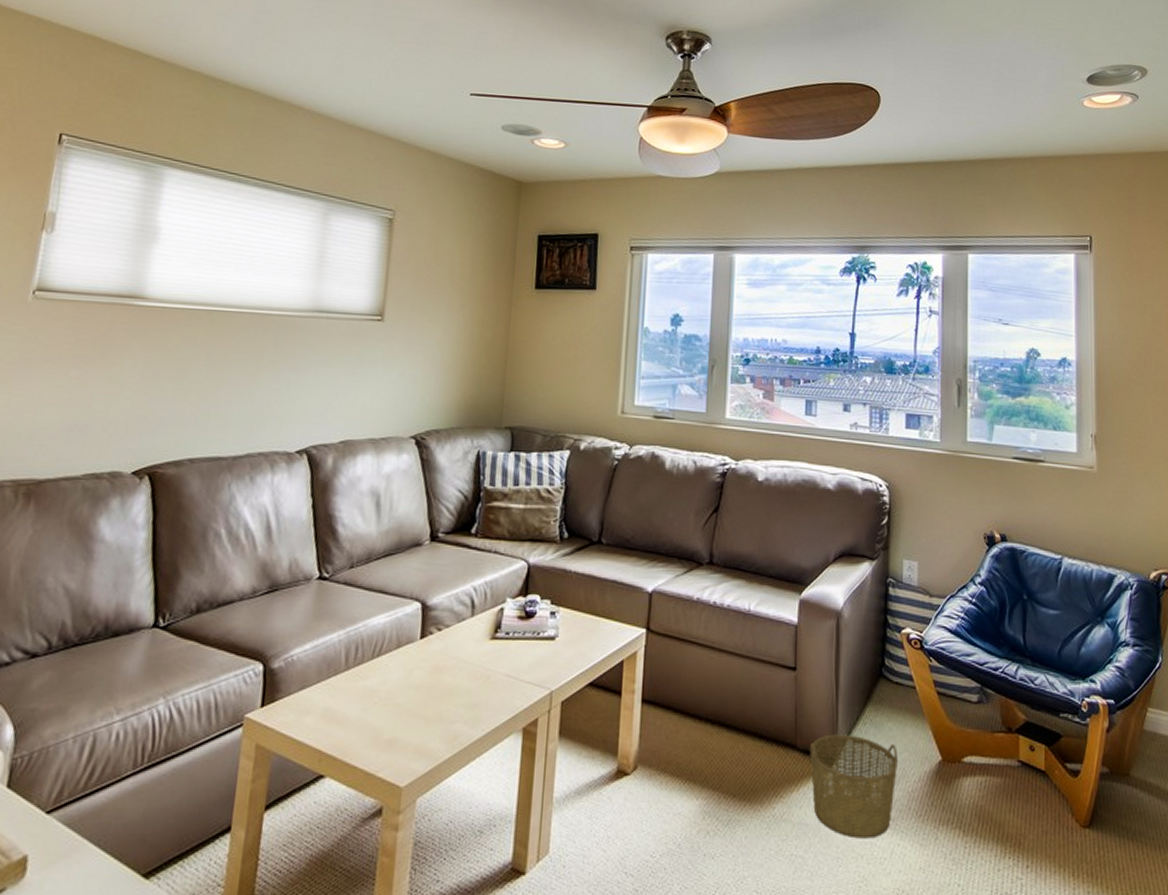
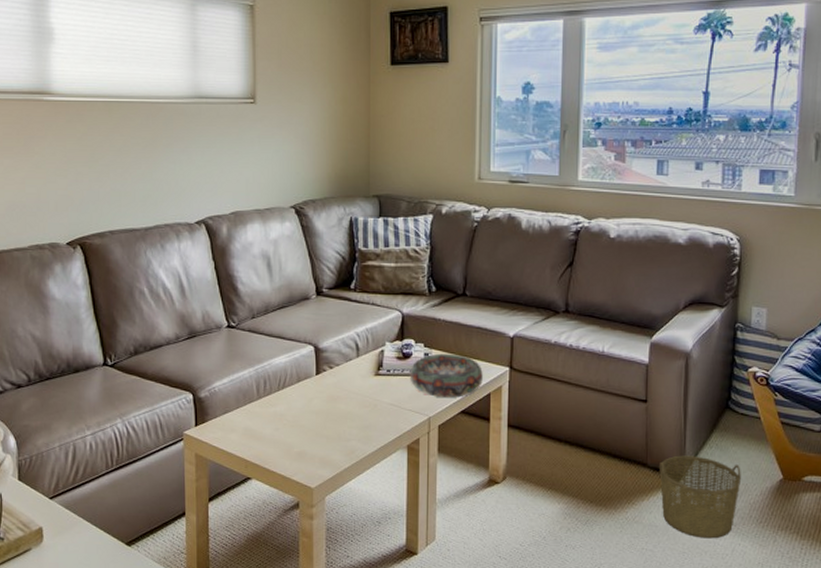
decorative bowl: none [531,612,616,666] -> present [409,353,483,398]

